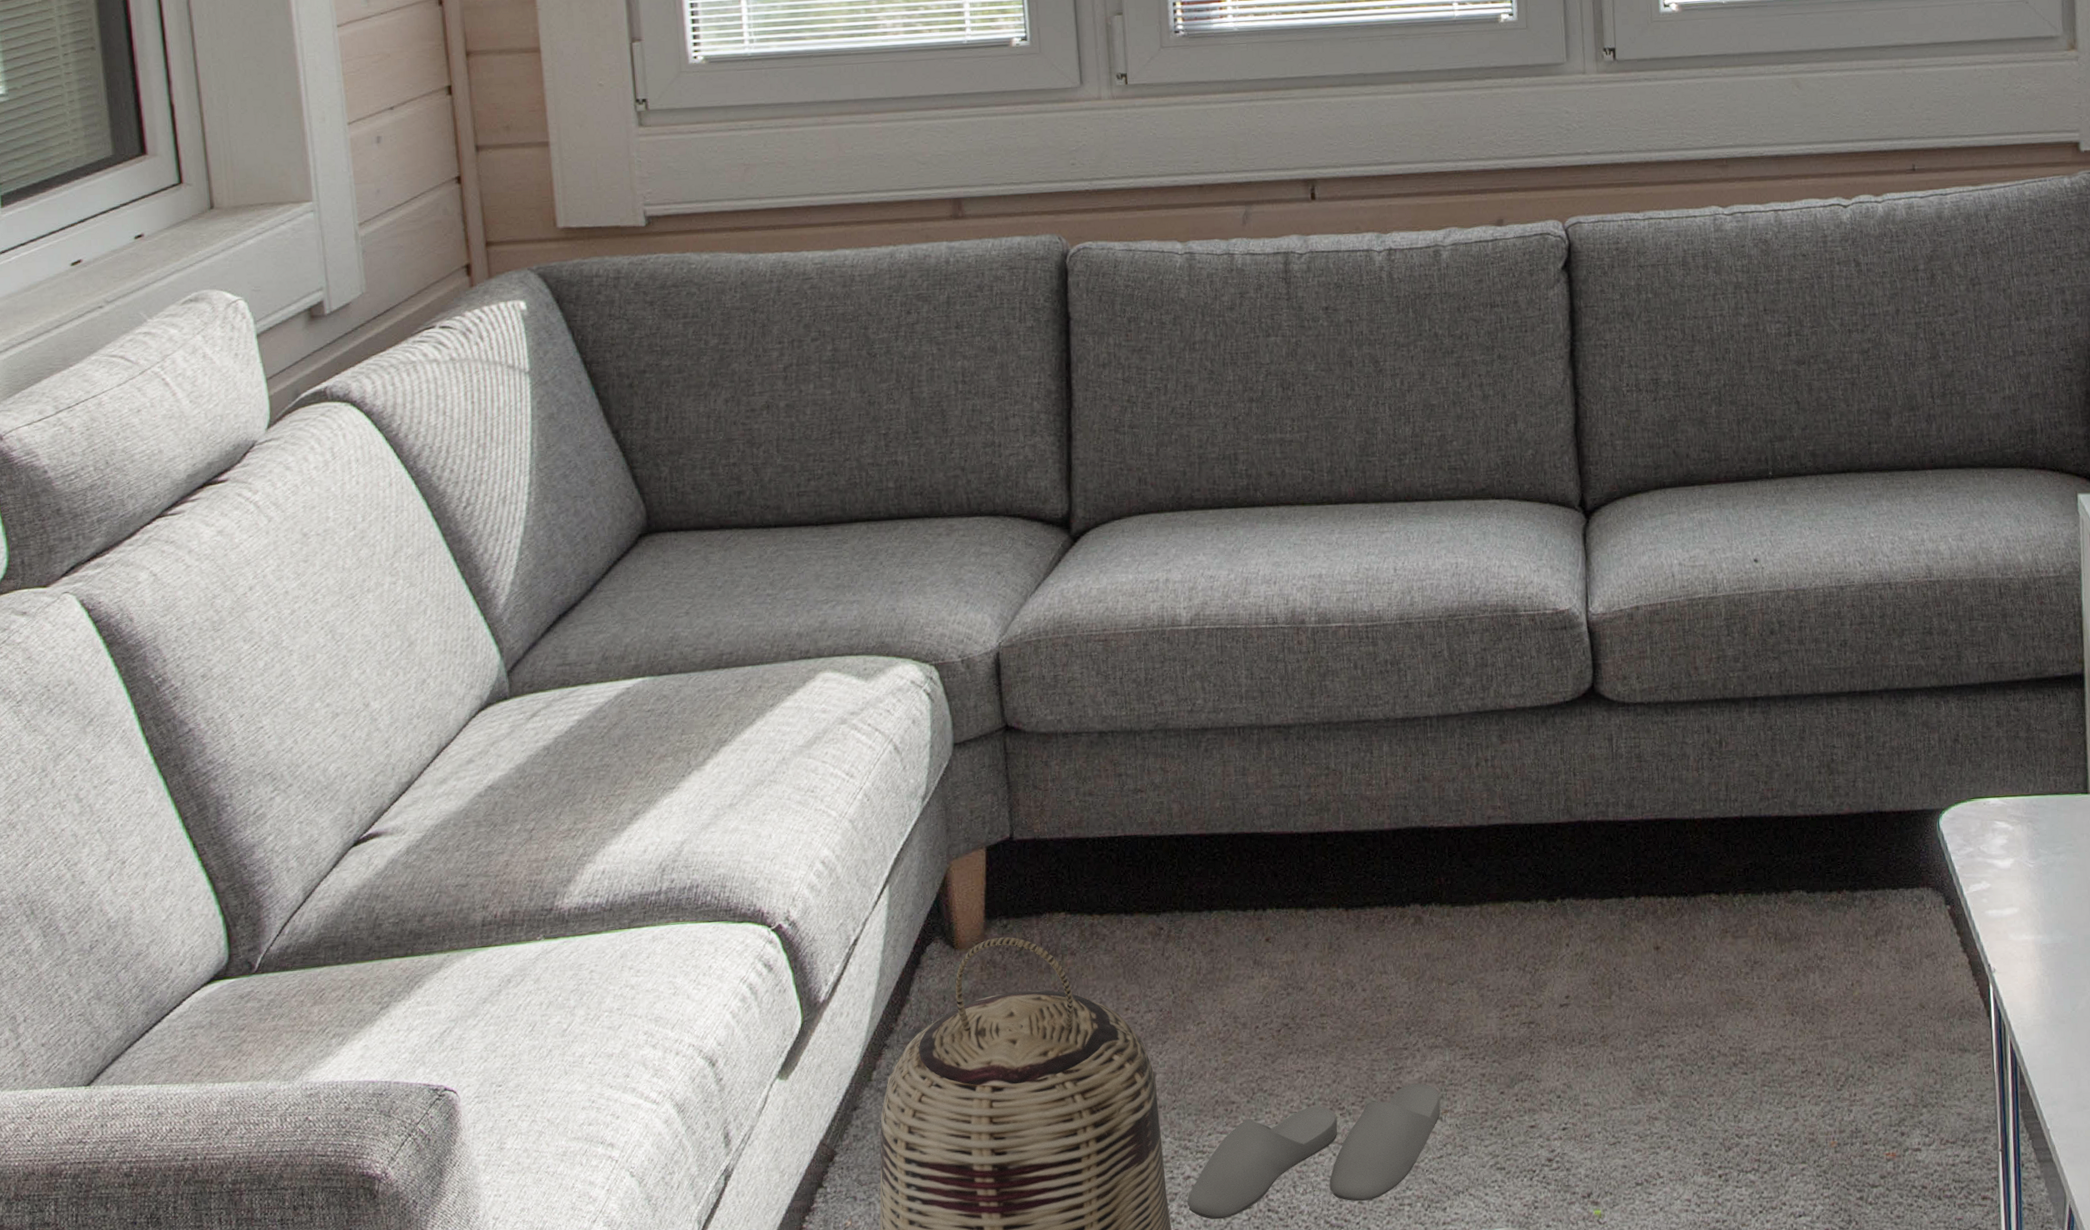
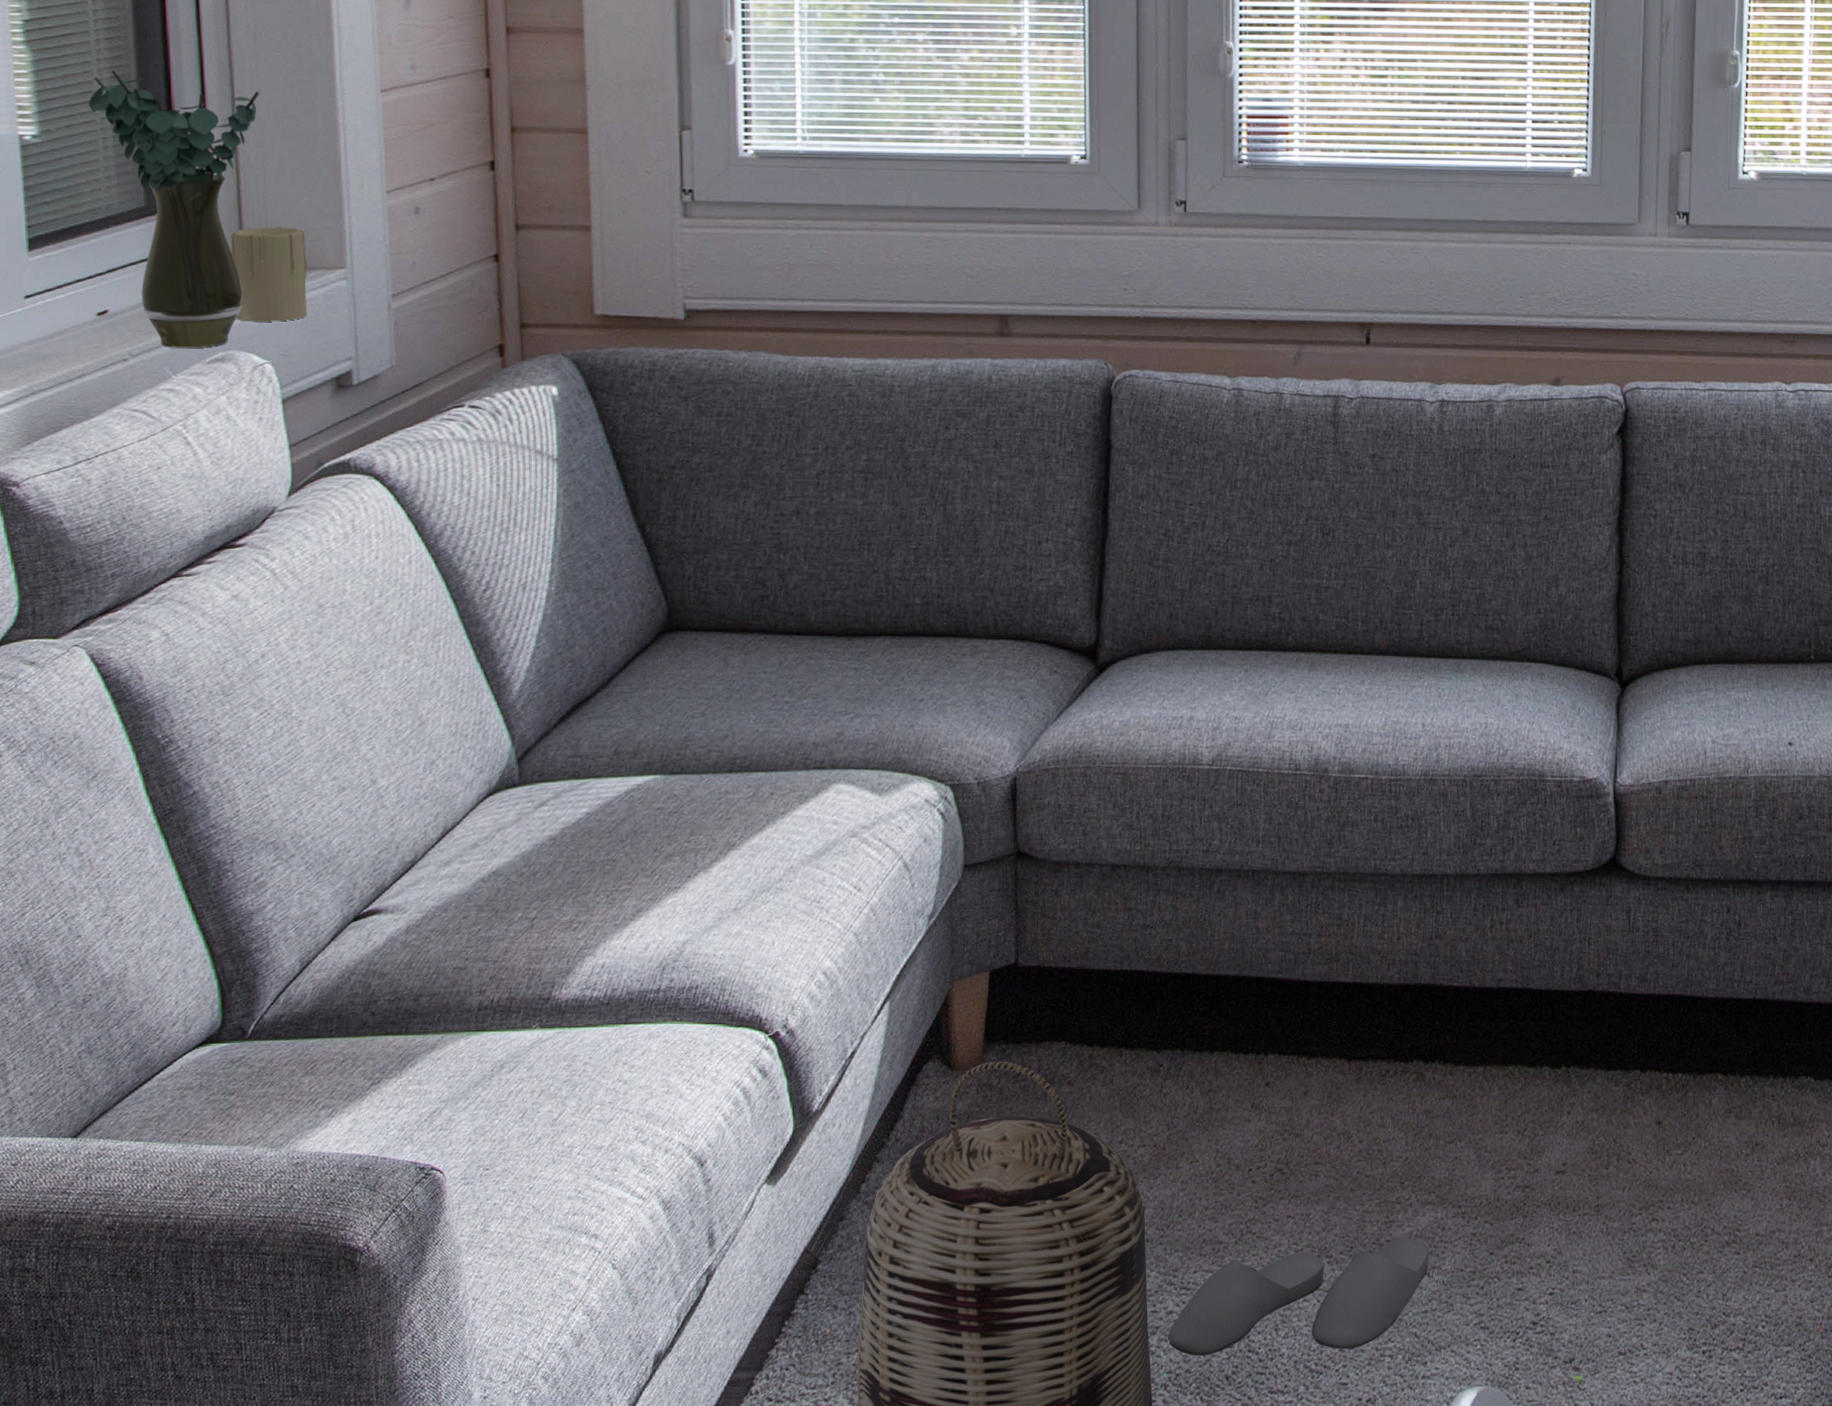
vase: none [53,25,220,292] -> present [89,70,260,348]
candle: none [198,165,277,261] -> present [231,227,307,322]

